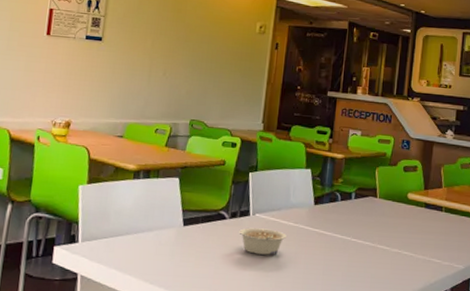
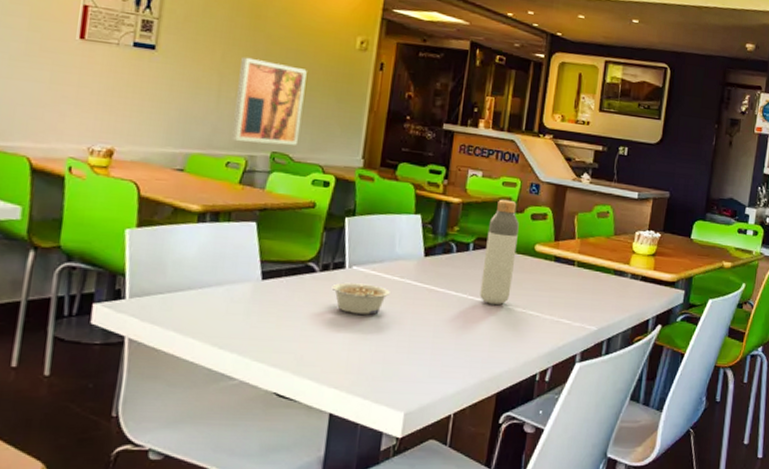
wall art: none [160,43,218,114] -> present [232,56,307,145]
bottle: none [361,154,394,246] -> present [480,199,519,305]

